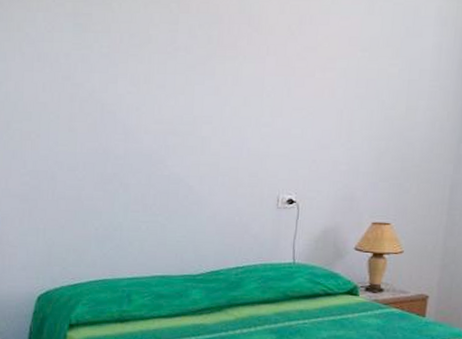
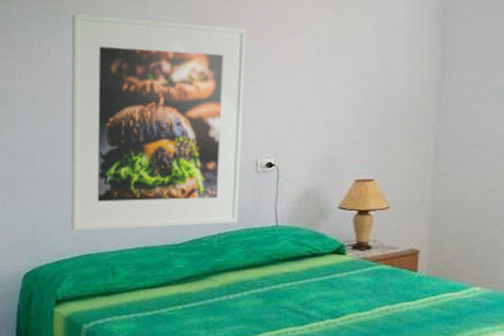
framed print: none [89,29,276,258] -> present [71,13,246,232]

